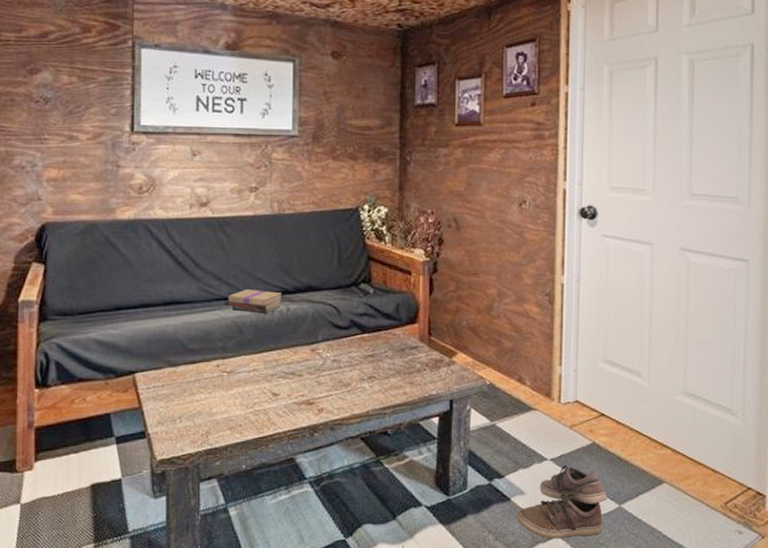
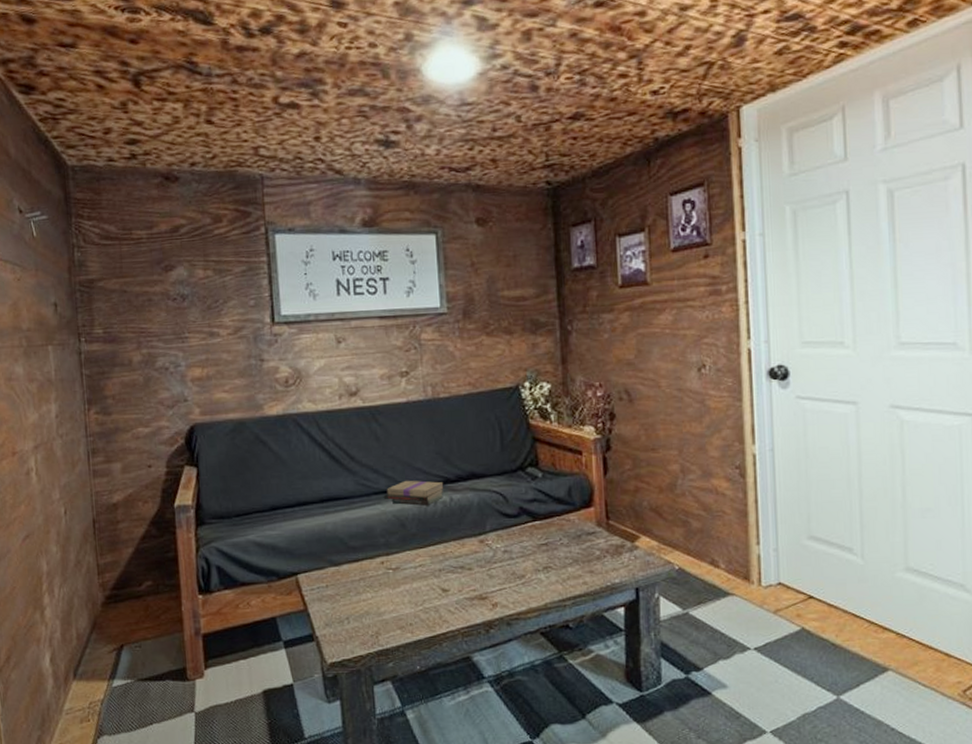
shoe: present [516,464,608,539] -> none [719,653,823,736]

